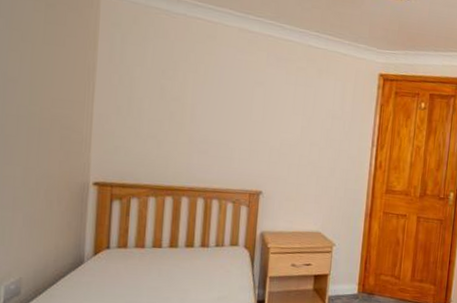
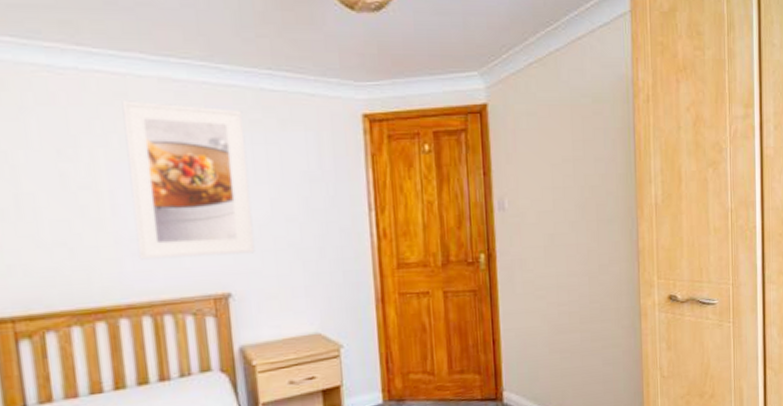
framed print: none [203,41,293,165] -> present [121,100,255,260]

